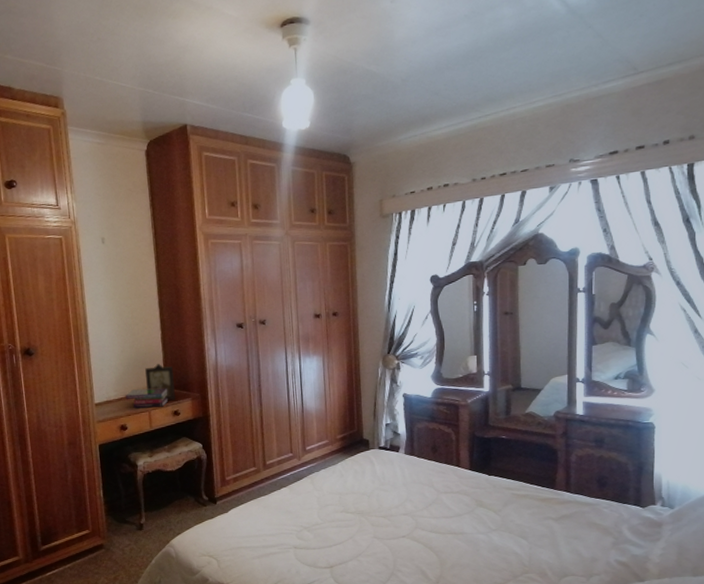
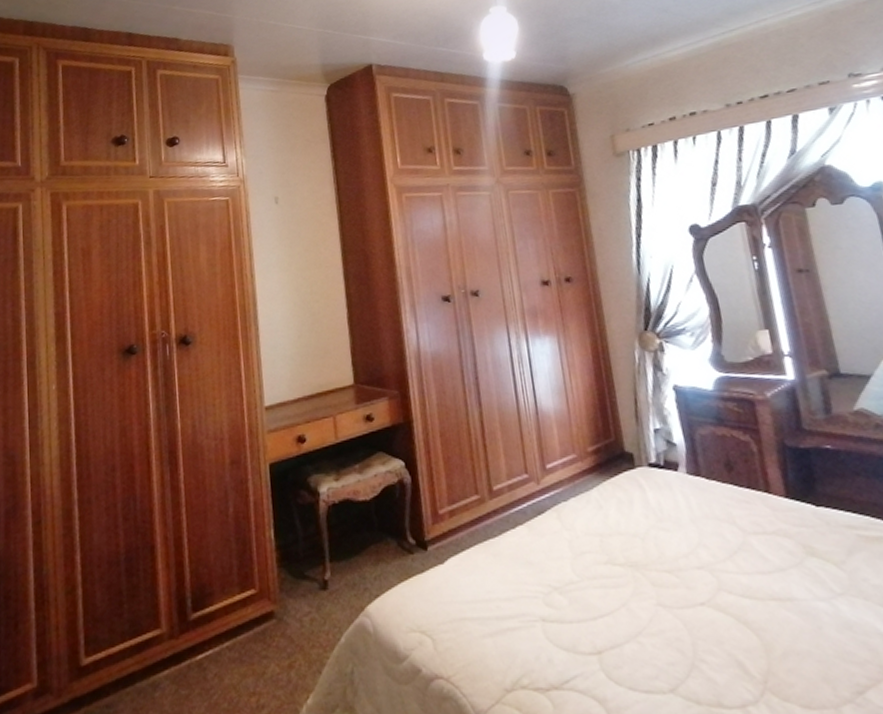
books: present [125,387,168,409] -> none [303,383,358,413]
photo frame: present [145,364,176,401] -> none [328,352,368,401]

